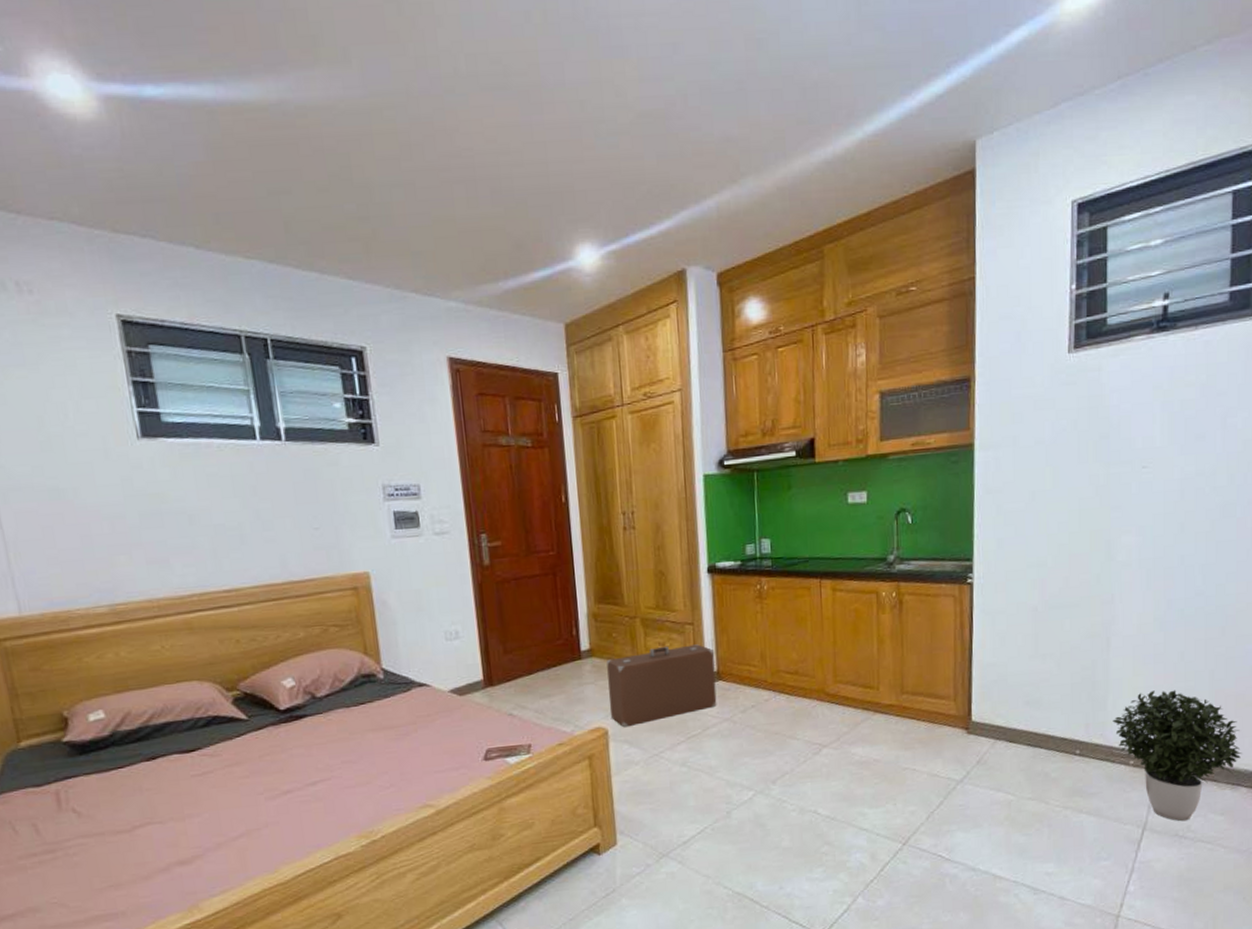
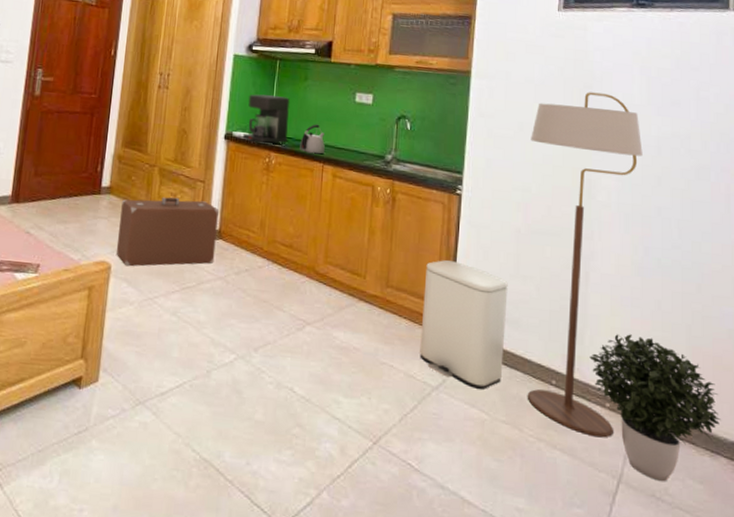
coffee maker: none [727,513,778,570] -> present [242,94,290,144]
kettle: none [792,536,822,571] -> present [300,124,326,154]
pedal bin: none [940,653,1028,774] -> present [420,259,508,389]
floor lamp: none [1044,441,1165,794] -> present [527,92,643,438]

